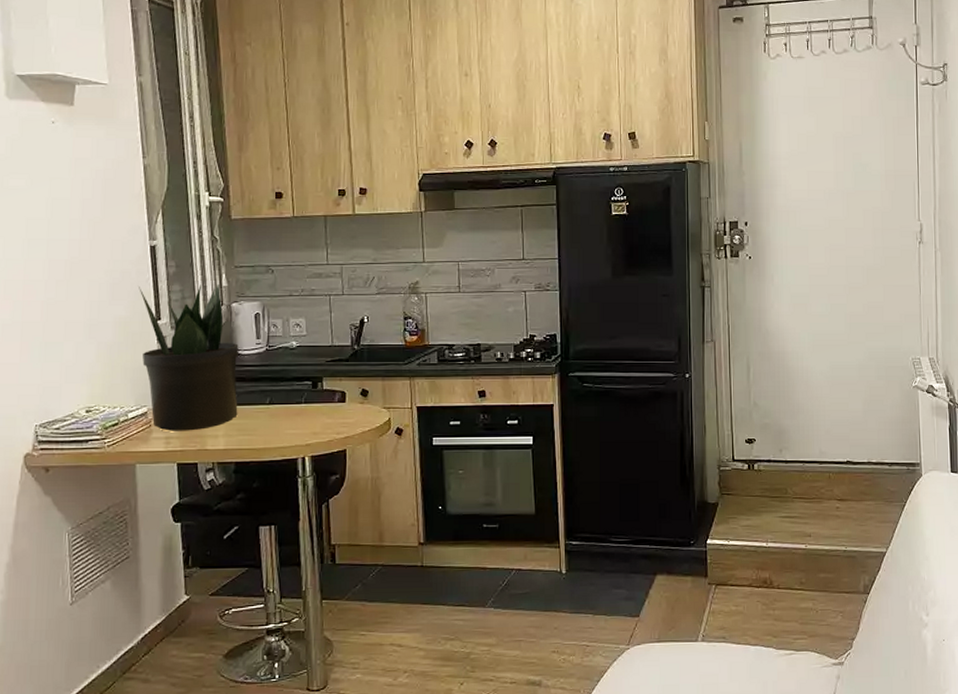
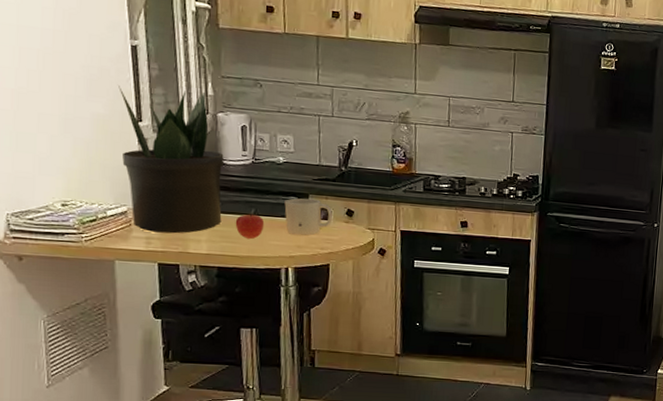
fruit: none [251,402,280,430] -> present [235,213,265,240]
mug: none [299,381,348,422] -> present [284,198,333,237]

